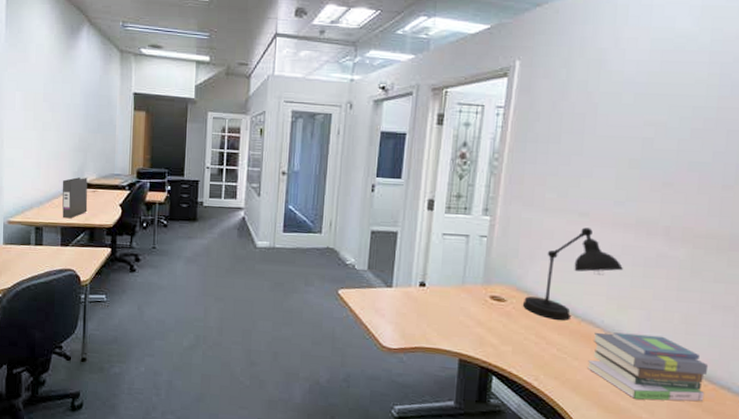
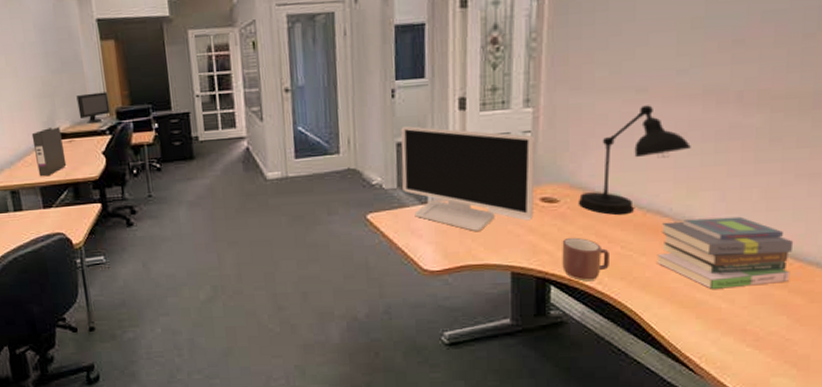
computer monitor: none [105,153,133,179] -> present [76,92,111,123]
monitor: none [372,217,491,319] -> present [401,126,536,232]
mug: none [504,334,546,377] -> present [562,237,609,282]

